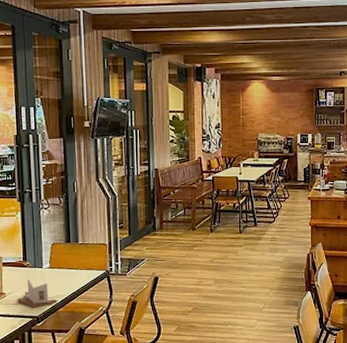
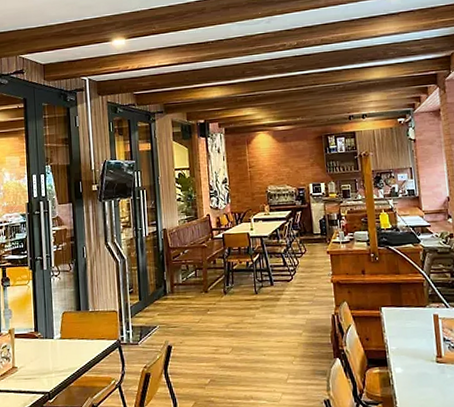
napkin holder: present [17,279,58,309] -> none [29,351,70,384]

